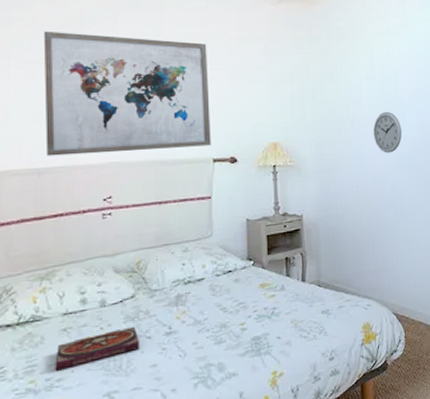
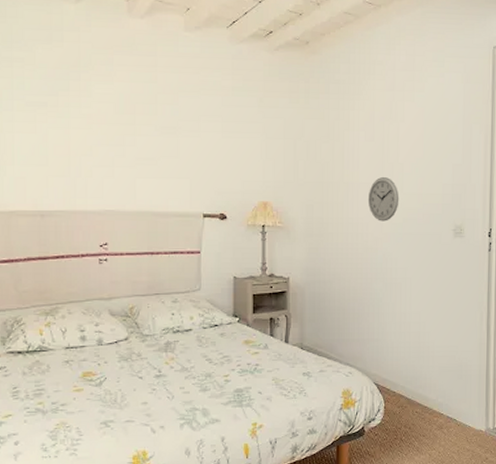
wall art: present [43,31,211,156] -> none [43,73,201,201]
book: present [55,326,139,371] -> none [59,366,132,397]

